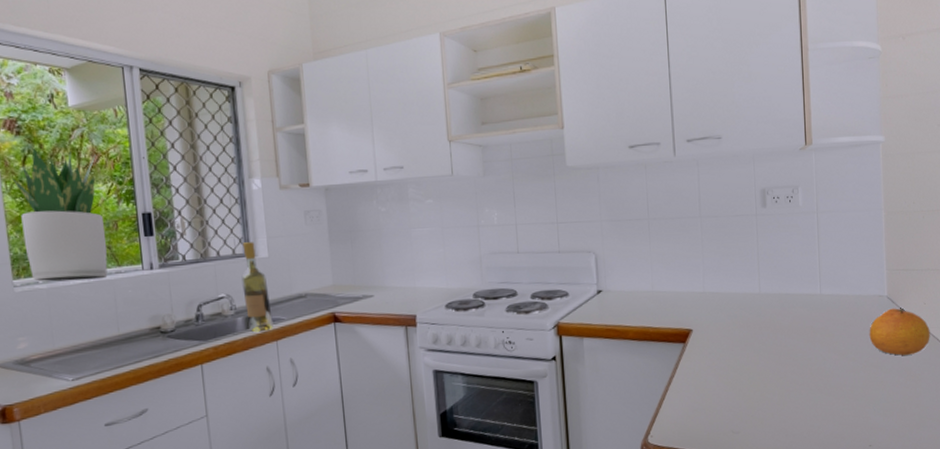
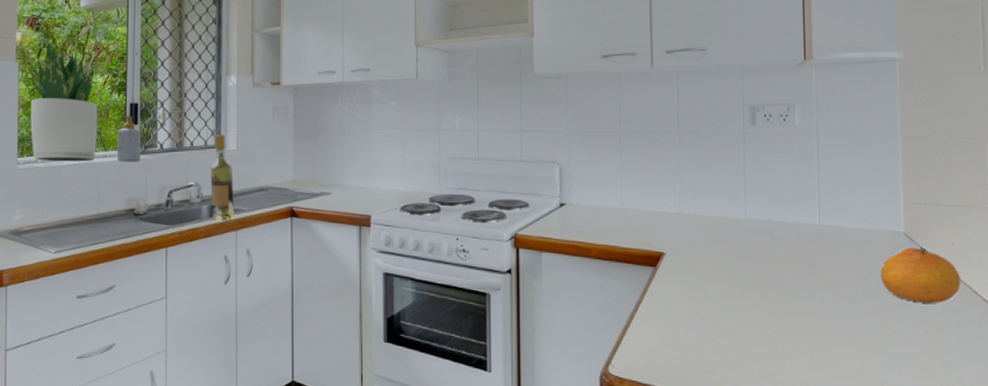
soap bottle: none [130,226,162,278] -> present [116,115,141,162]

